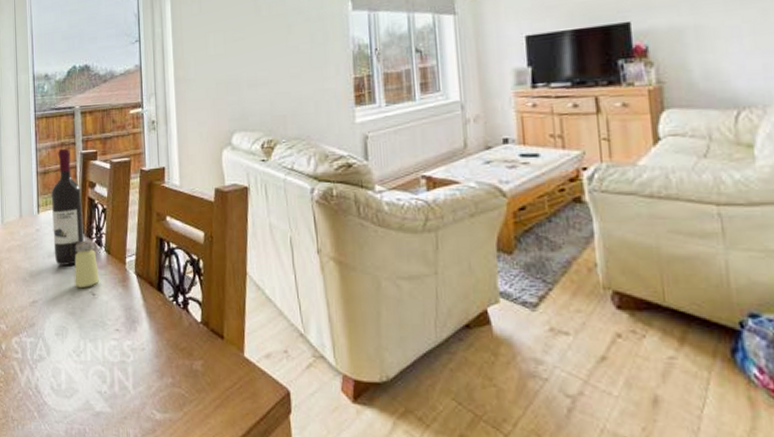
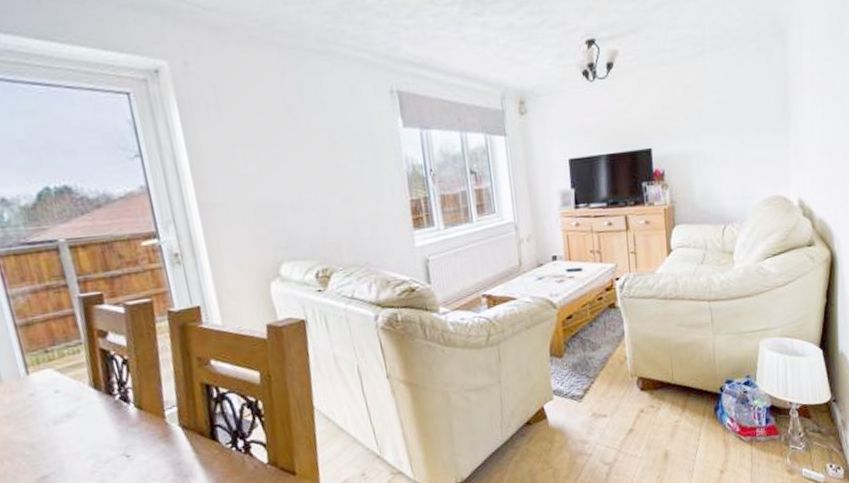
wine bottle: present [52,148,84,265] -> none [42,292,103,431]
saltshaker: present [74,240,99,288] -> none [91,397,133,452]

